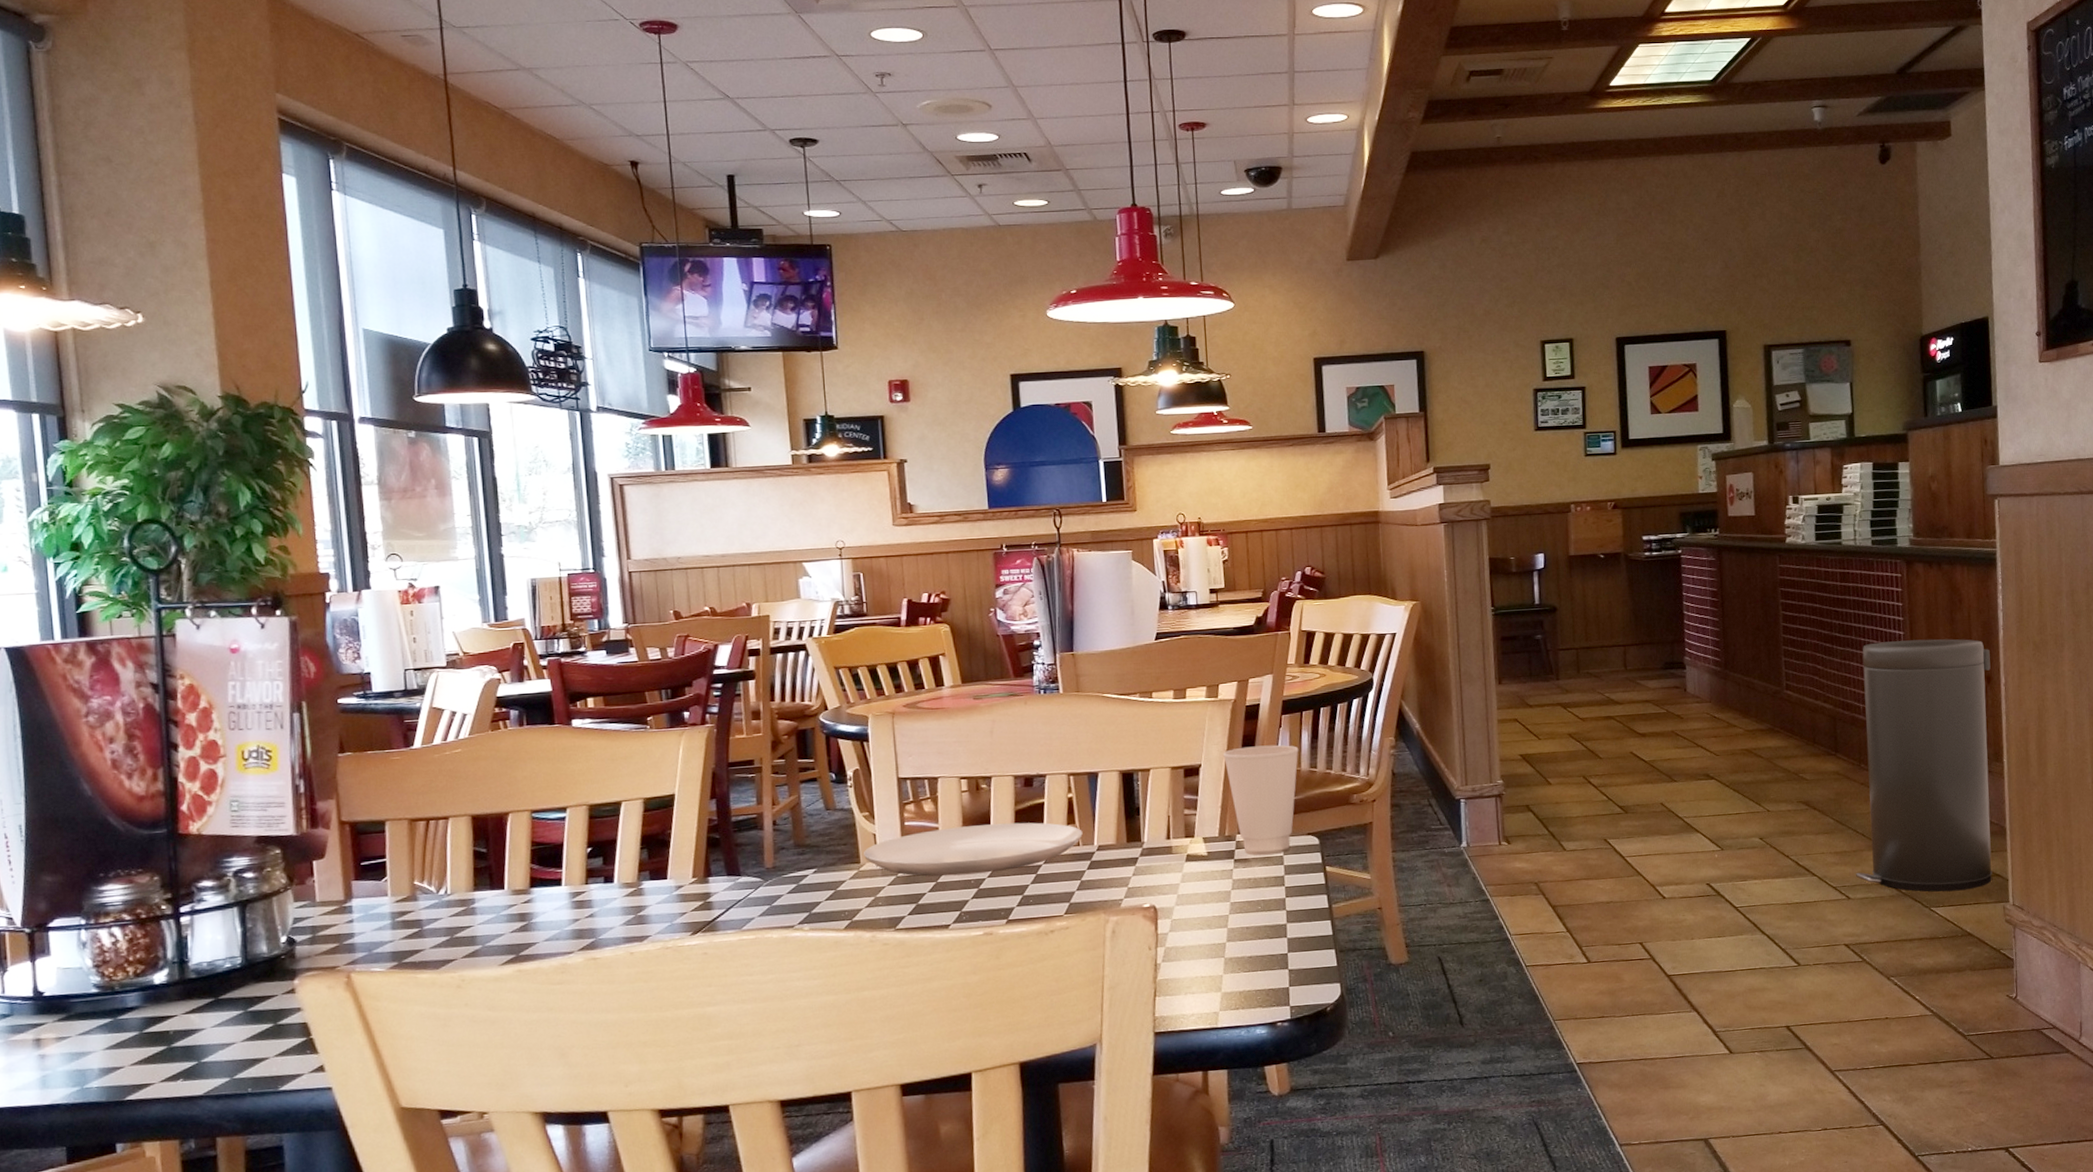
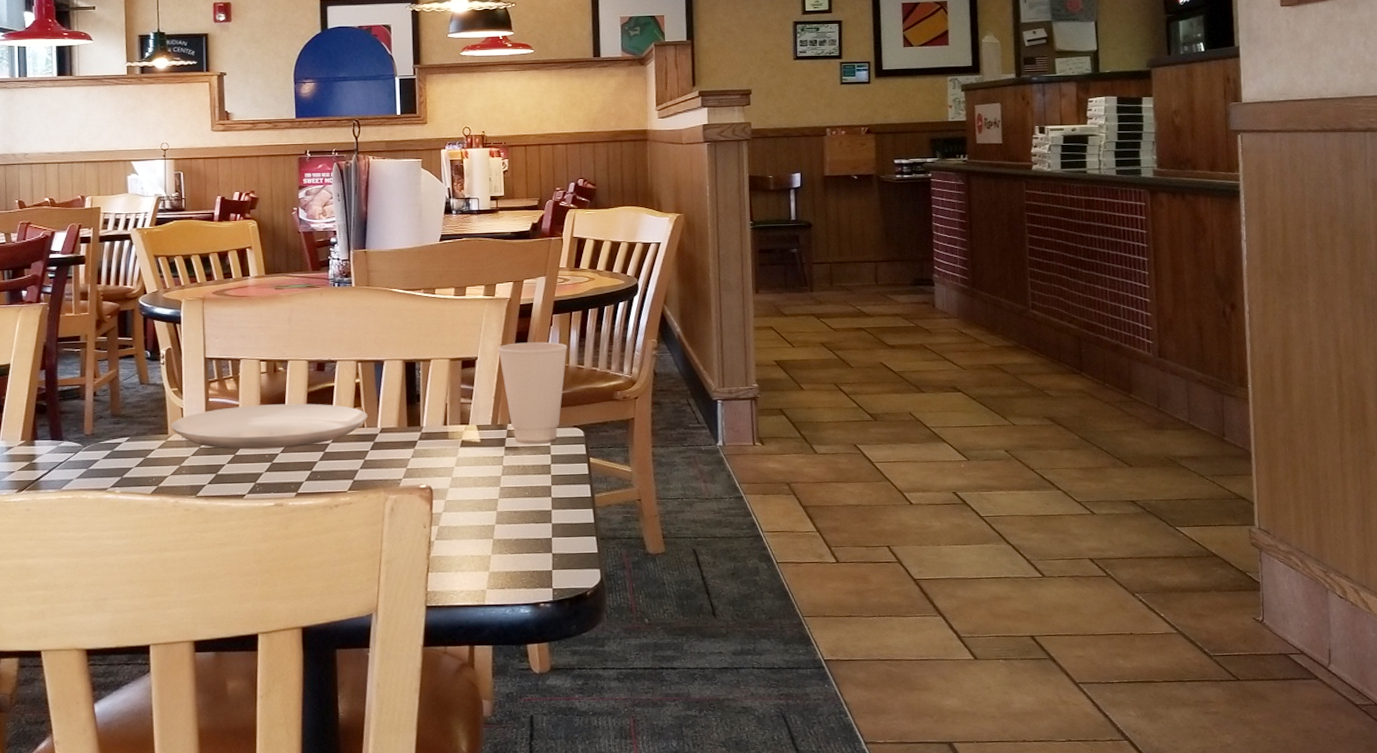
pedal bin: present [1856,639,1993,892] -> none [1100,266,1238,511]

